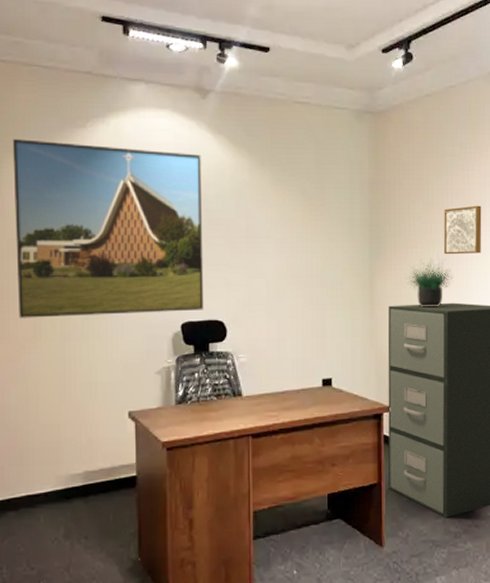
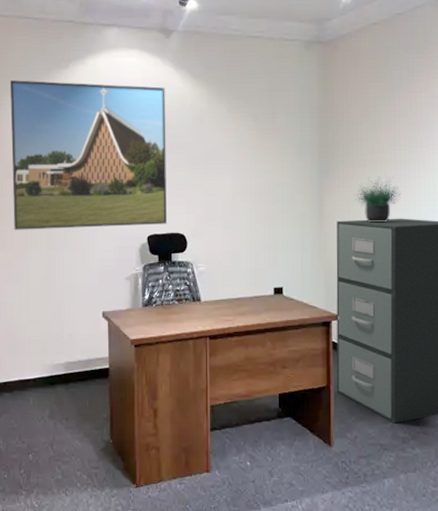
wall art: present [444,205,482,255] -> none [391,125,430,173]

